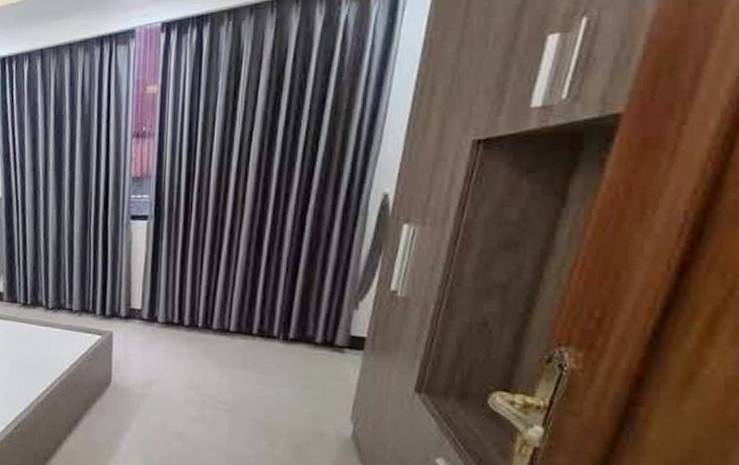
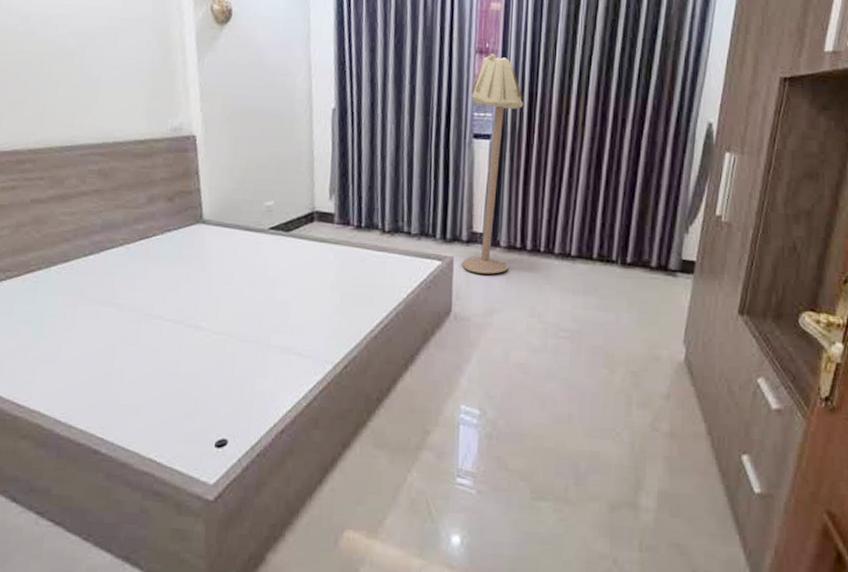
floor lamp: none [121,136,181,348] -> present [462,53,524,275]

